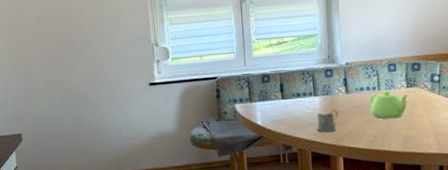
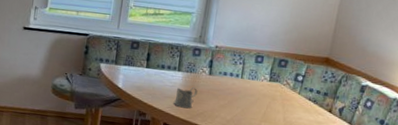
teapot: present [369,90,408,119] -> none [228,80,269,109]

